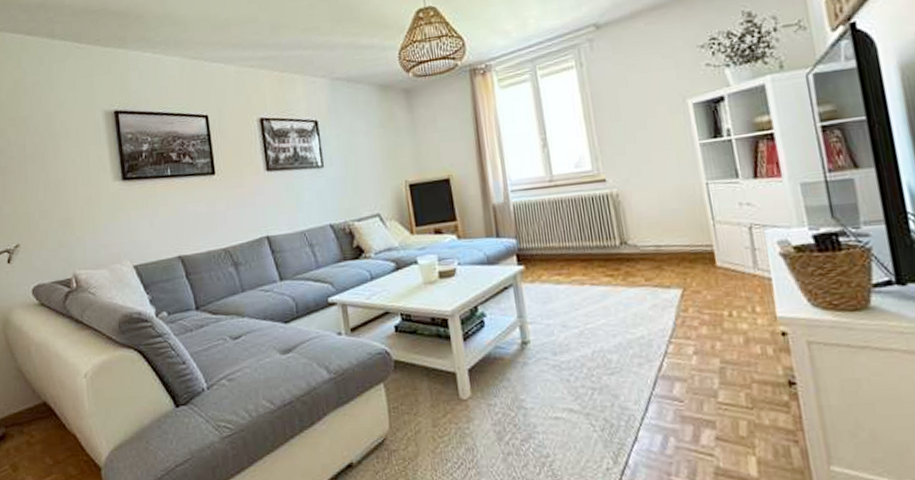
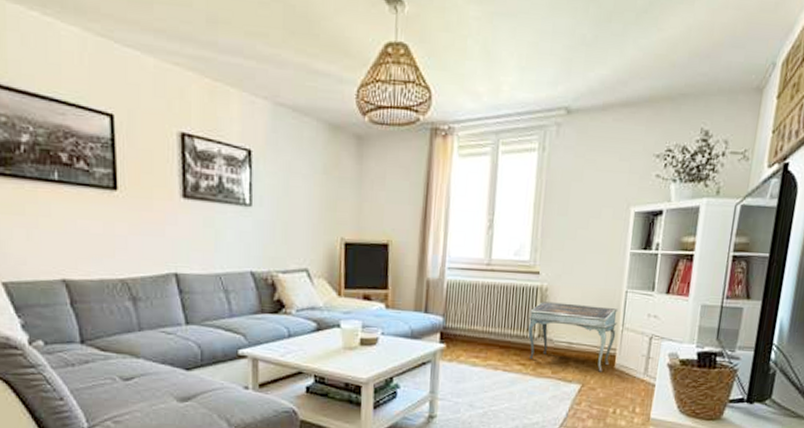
writing desk: none [604,203,709,273] -> present [528,302,618,372]

